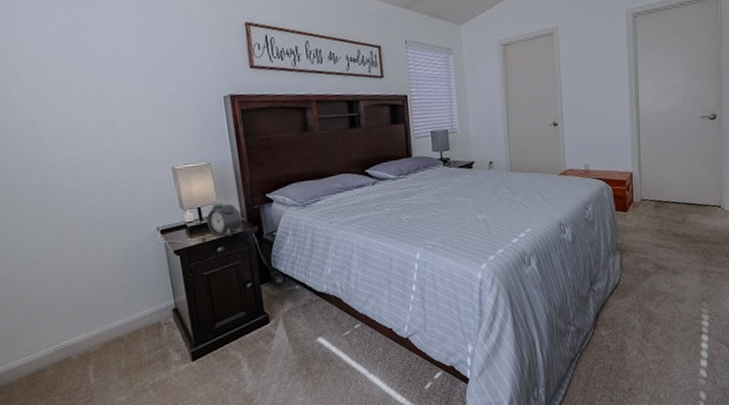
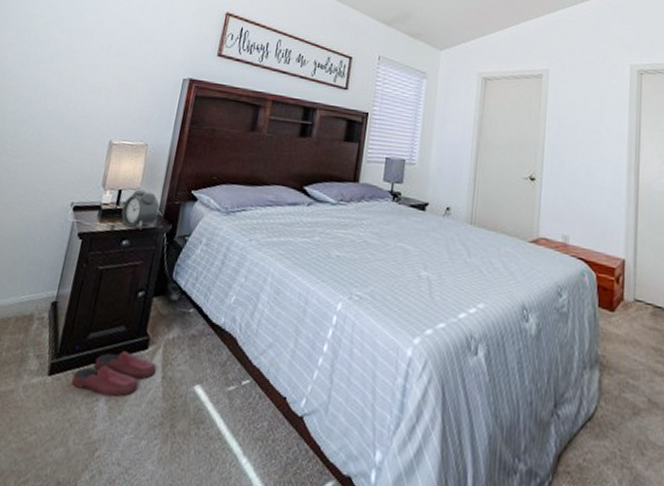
slippers: none [214,328,282,364] -> present [72,350,157,397]

